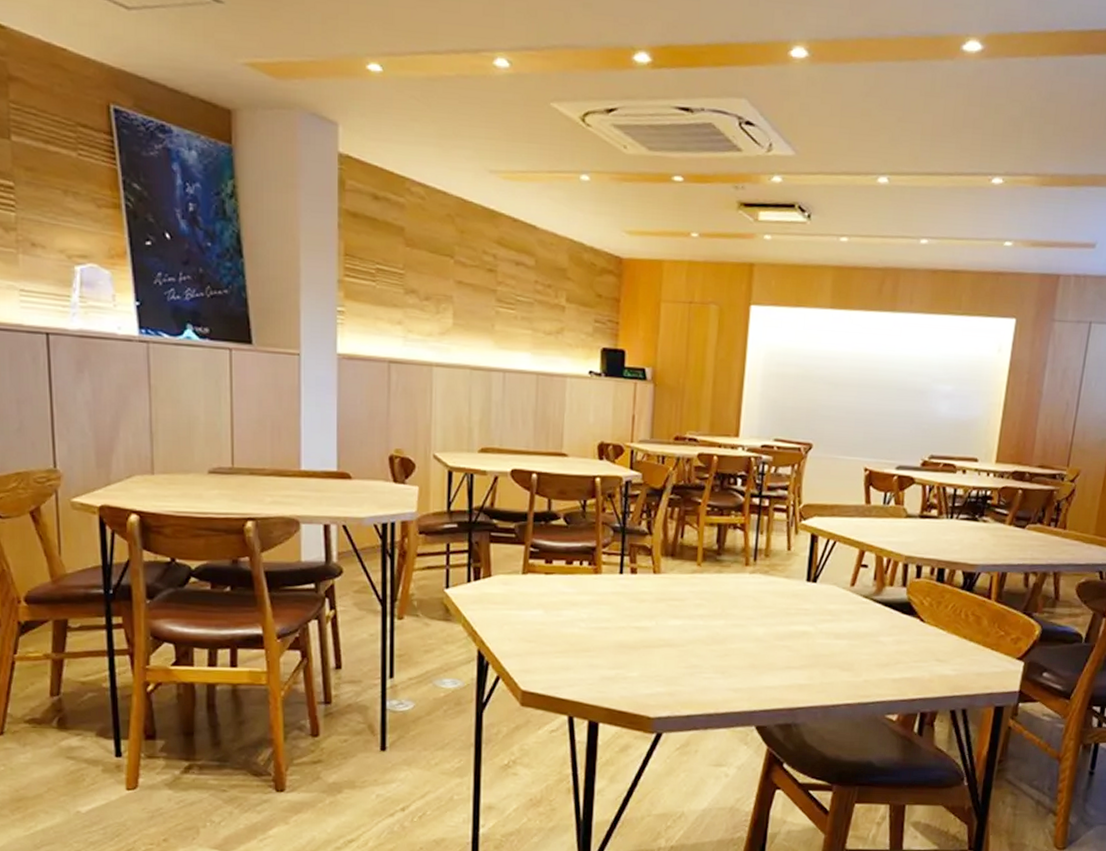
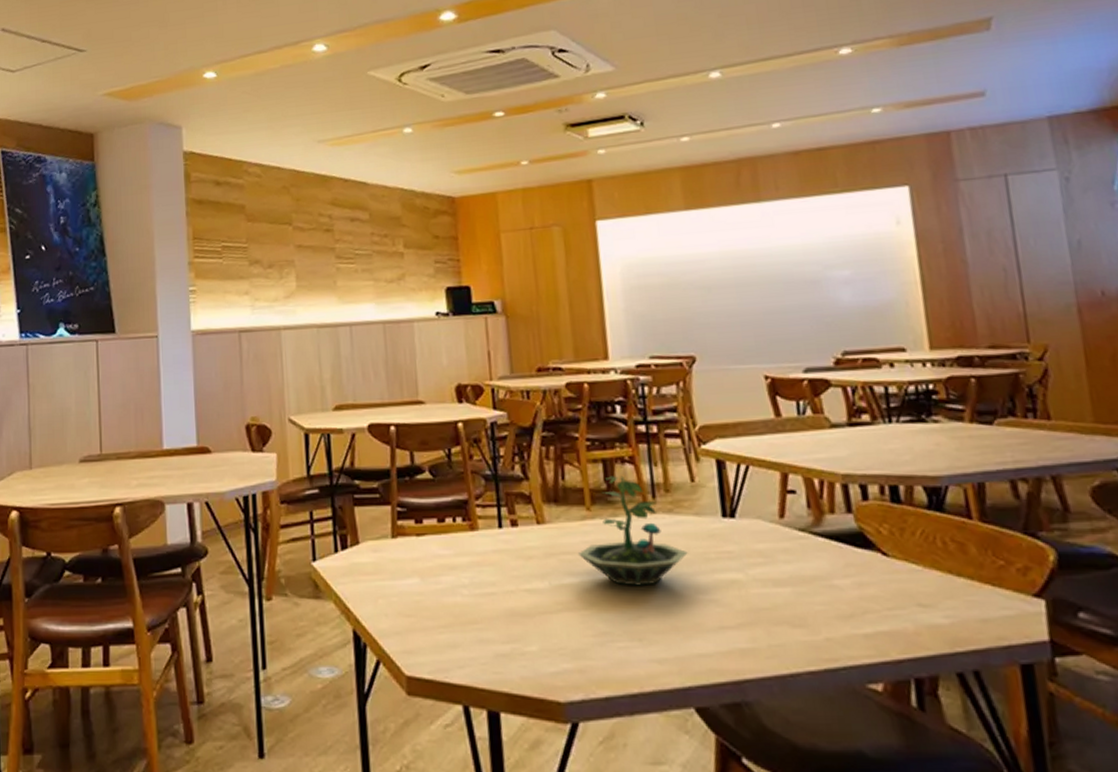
terrarium: none [684,539,774,631] -> present [578,475,688,586]

